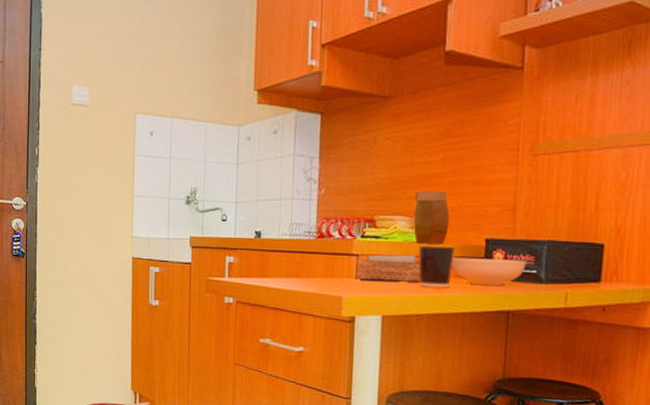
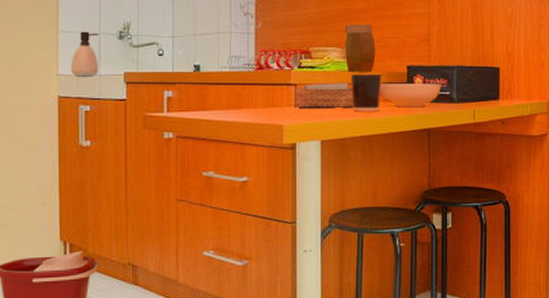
soap dispenser: none [143,196,168,241] -> present [70,31,98,78]

